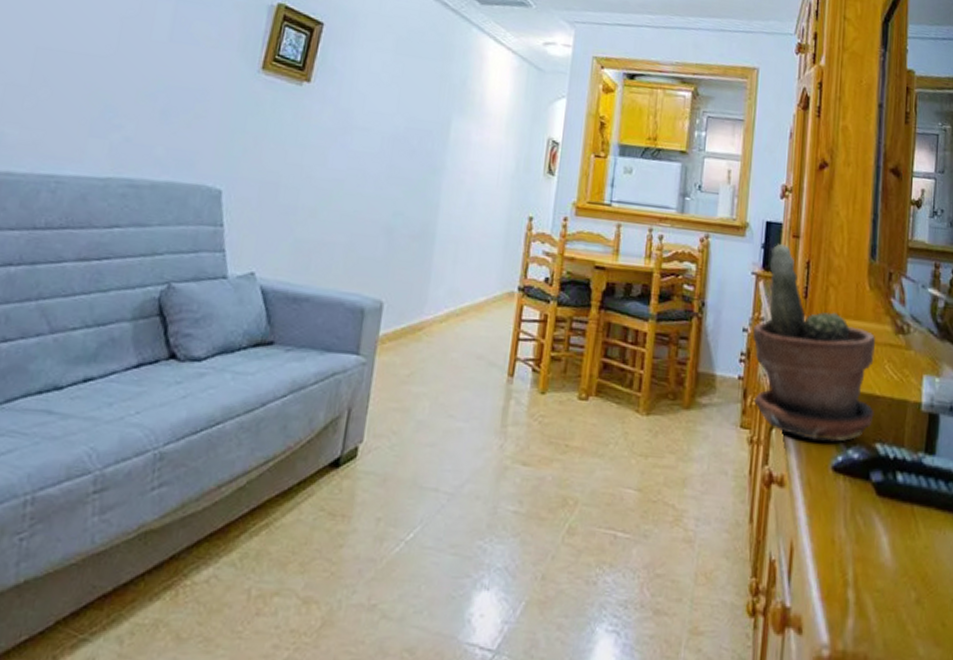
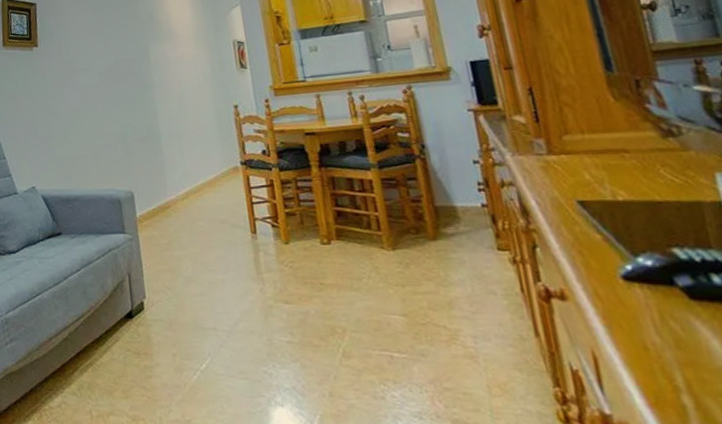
potted plant: present [752,244,876,442] -> none [482,78,661,253]

